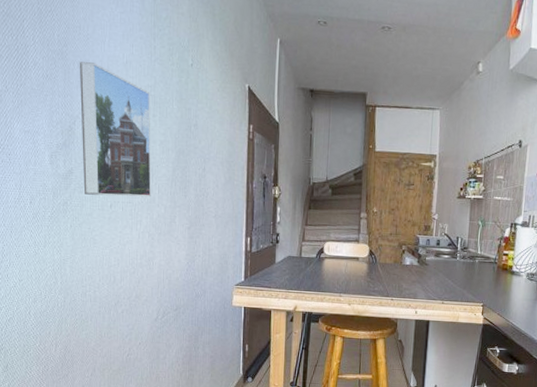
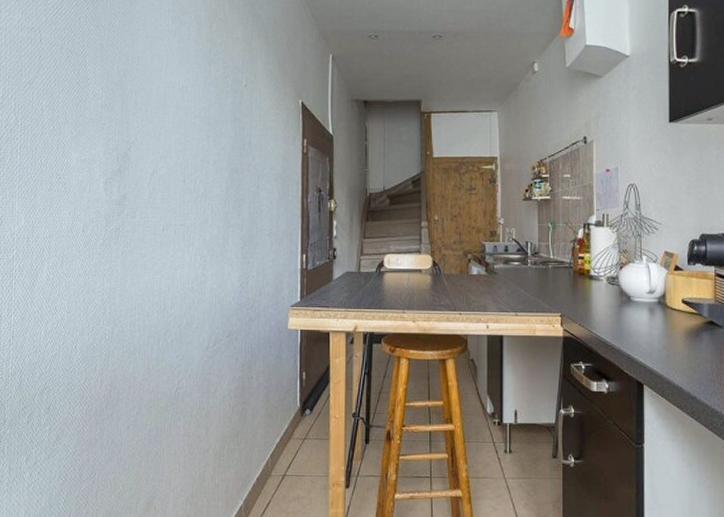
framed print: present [79,62,152,197] -> none [136,90,205,220]

